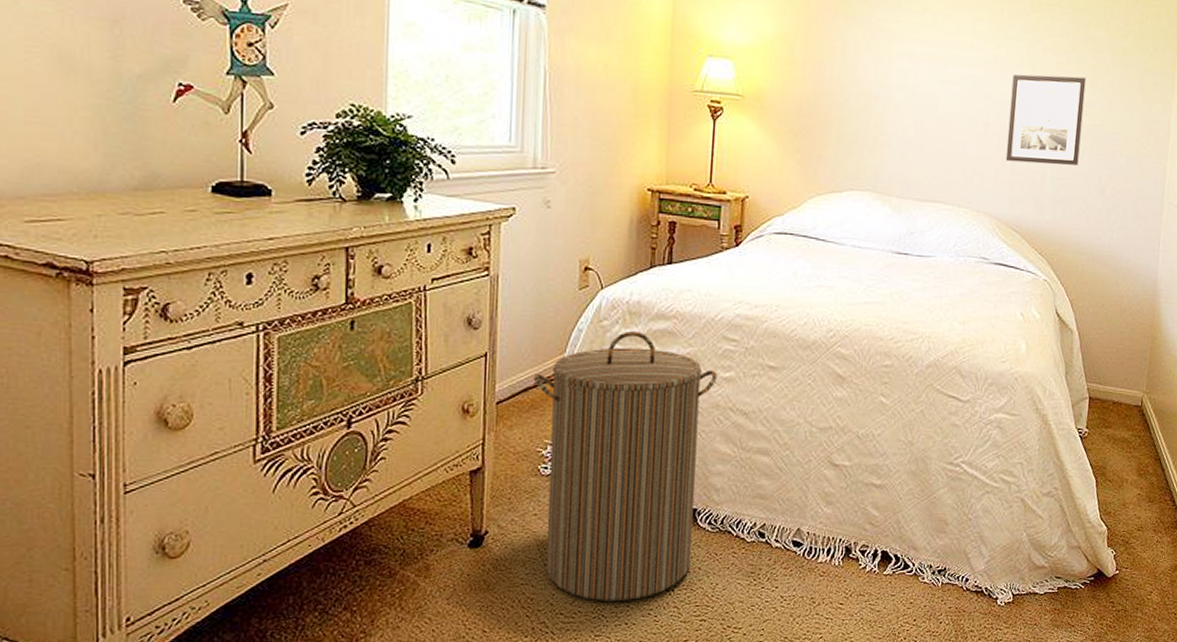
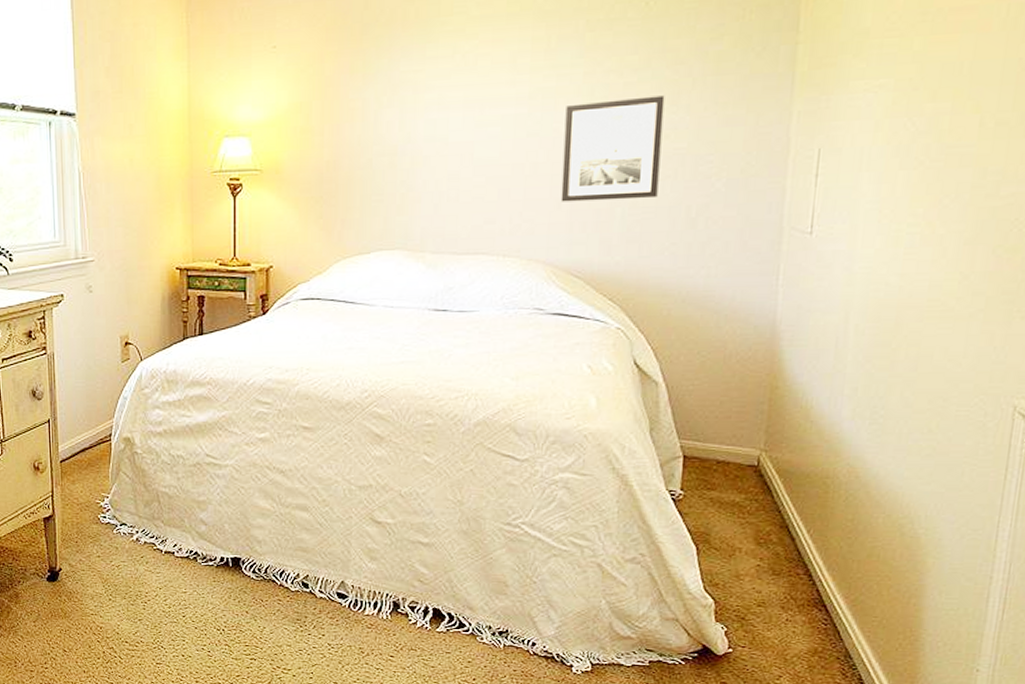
laundry hamper: present [533,330,717,601] -> none [89,397,252,635]

